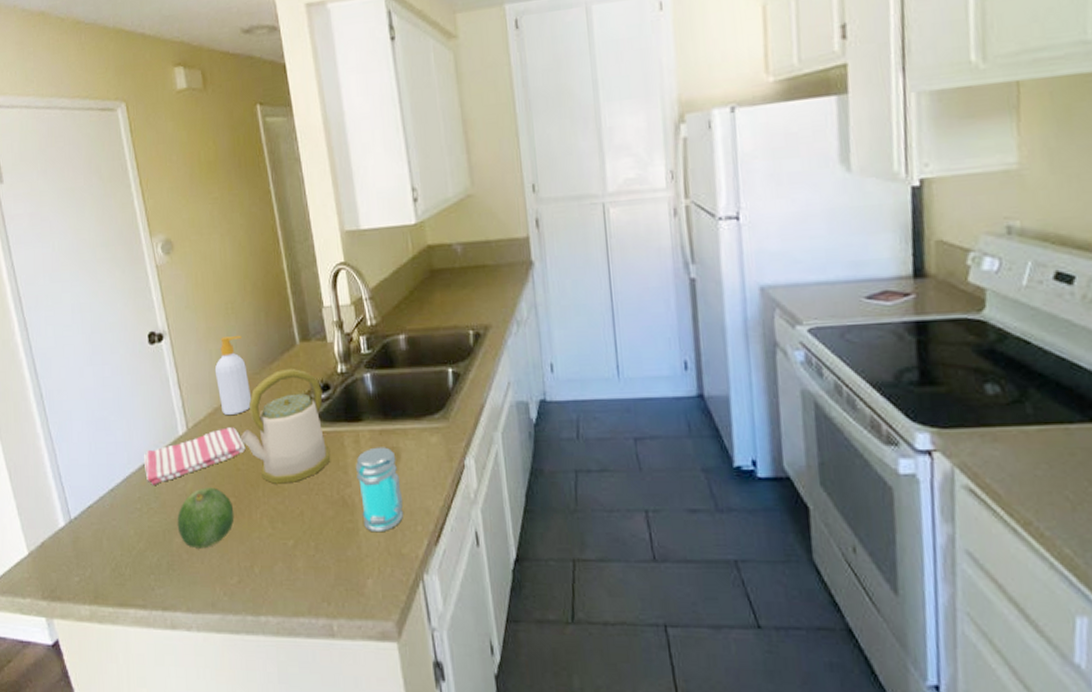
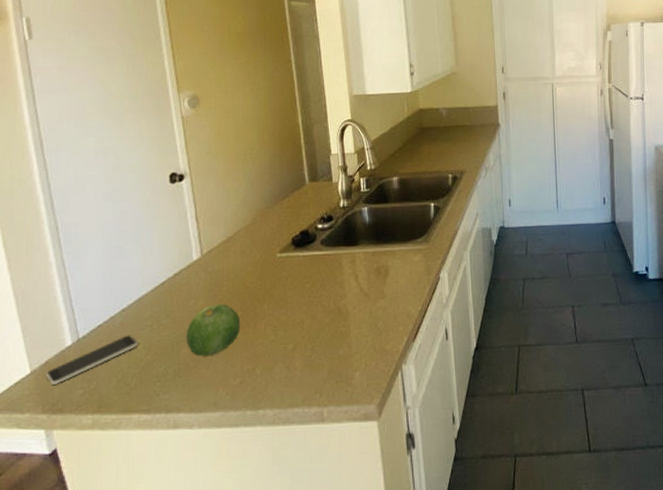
smartphone: none [43,519,129,569] -> present [46,335,138,385]
dish towel: present [143,427,246,485] -> none [157,253,255,304]
soap bottle: present [214,335,252,415] -> none [231,176,263,242]
kettle: present [240,368,330,484] -> none [250,203,329,299]
jar: present [355,447,403,533] -> none [350,265,389,334]

